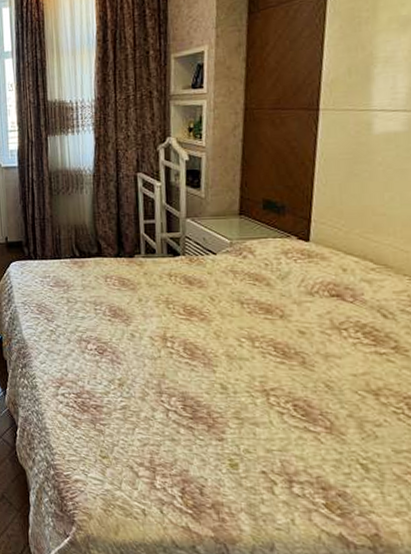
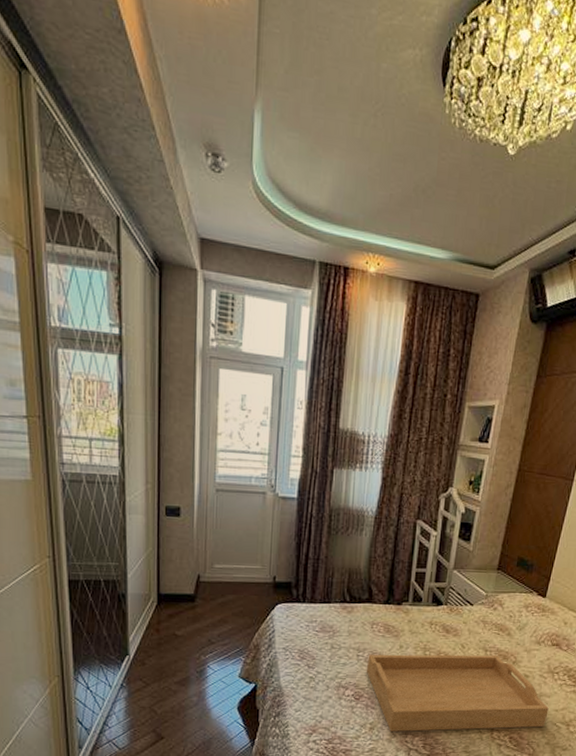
serving tray: none [105,307,343,395] -> present [366,654,549,732]

